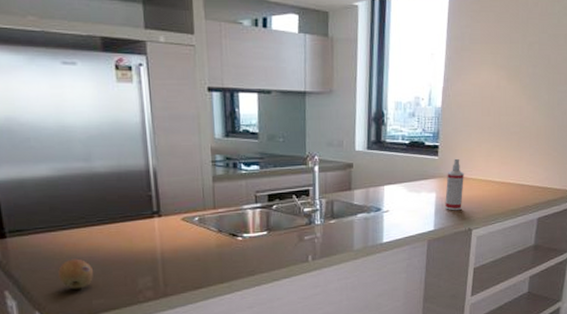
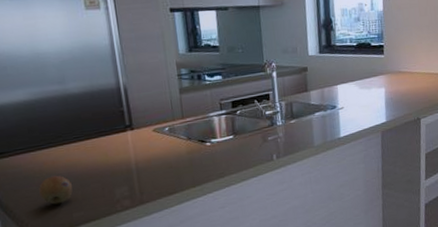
spray bottle: present [445,158,464,211] -> none [393,55,410,103]

